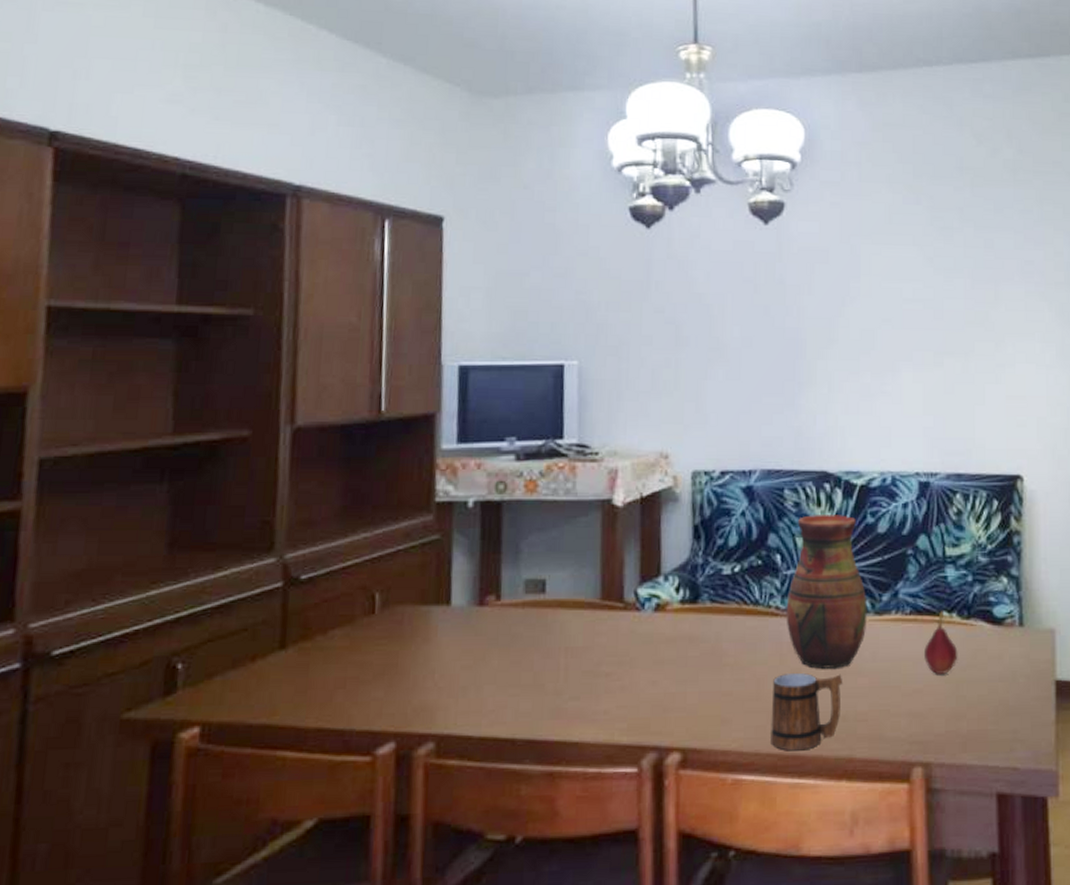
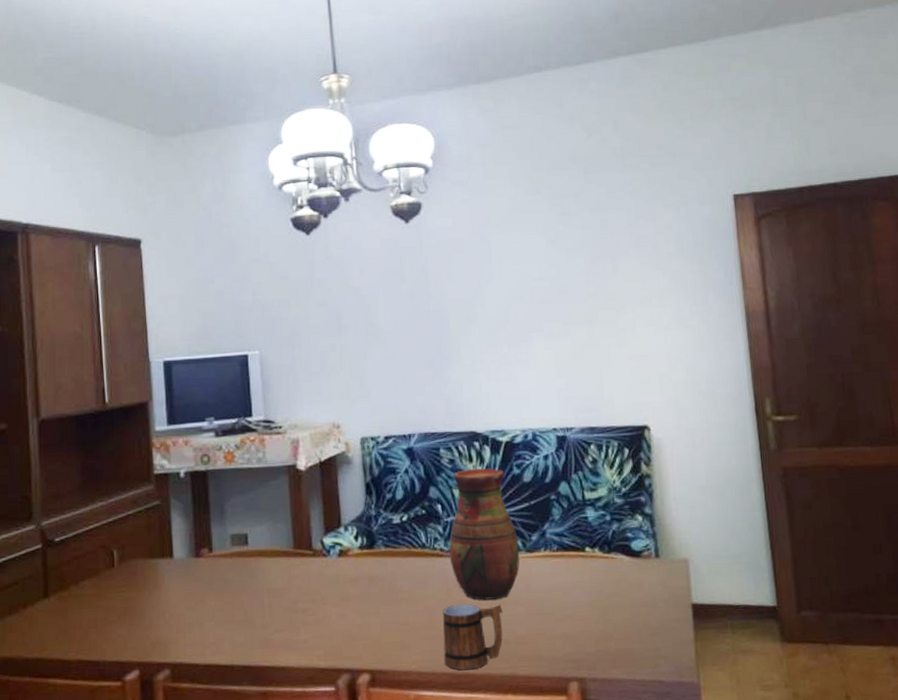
fruit: present [924,611,958,676] -> none [572,547,603,603]

